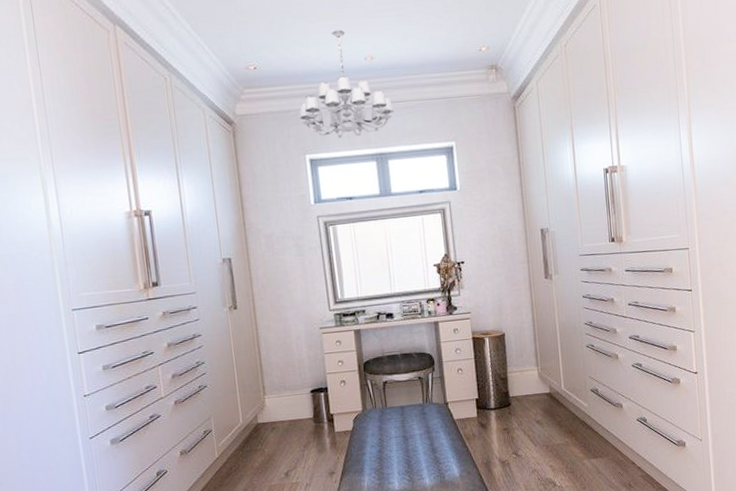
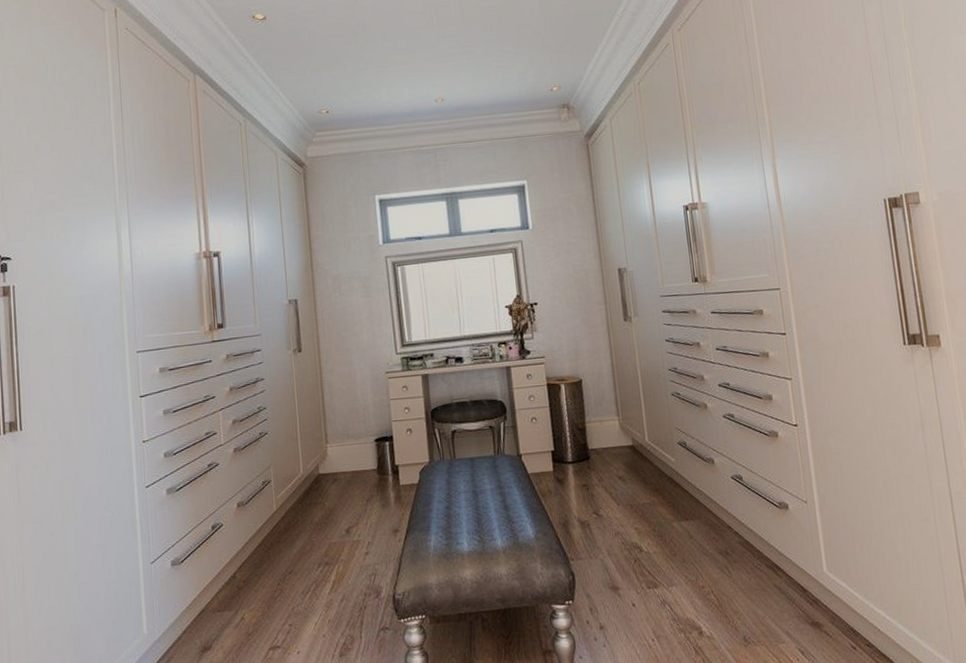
chandelier: present [299,30,394,139] -> none [369,73,465,179]

